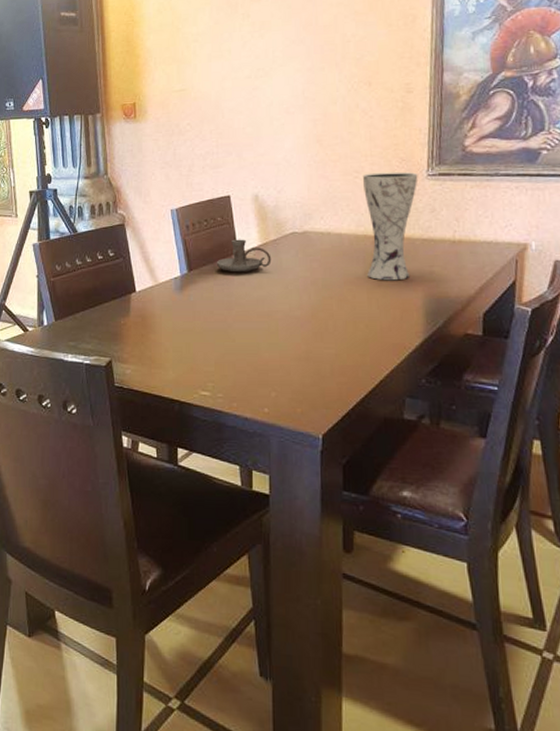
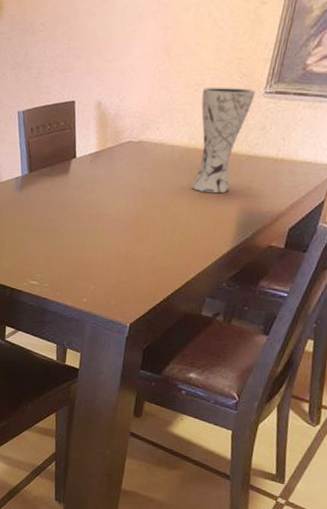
candle holder: present [216,239,272,273] -> none [55,144,106,177]

